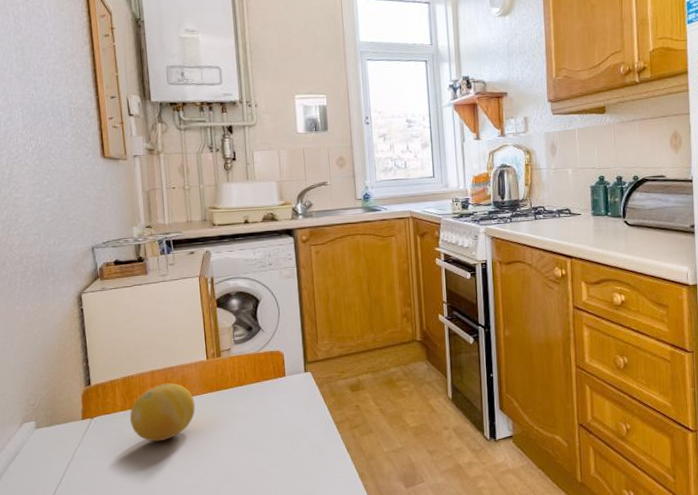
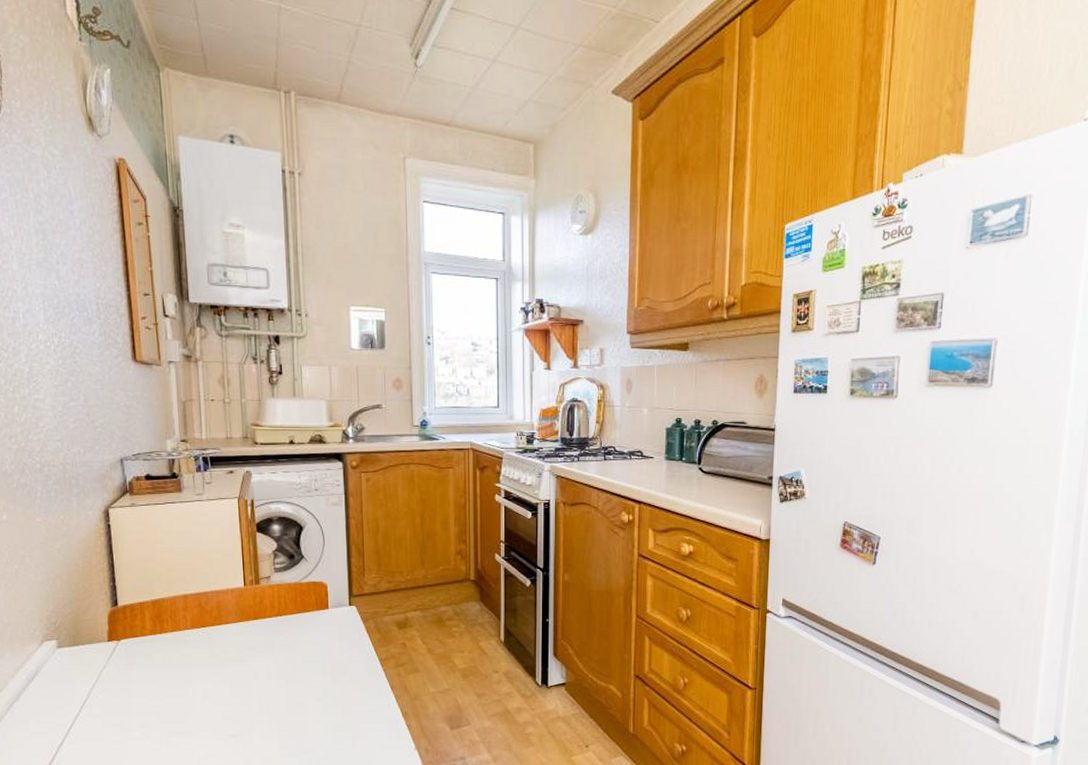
fruit: present [129,383,195,442] -> none [159,608,231,669]

